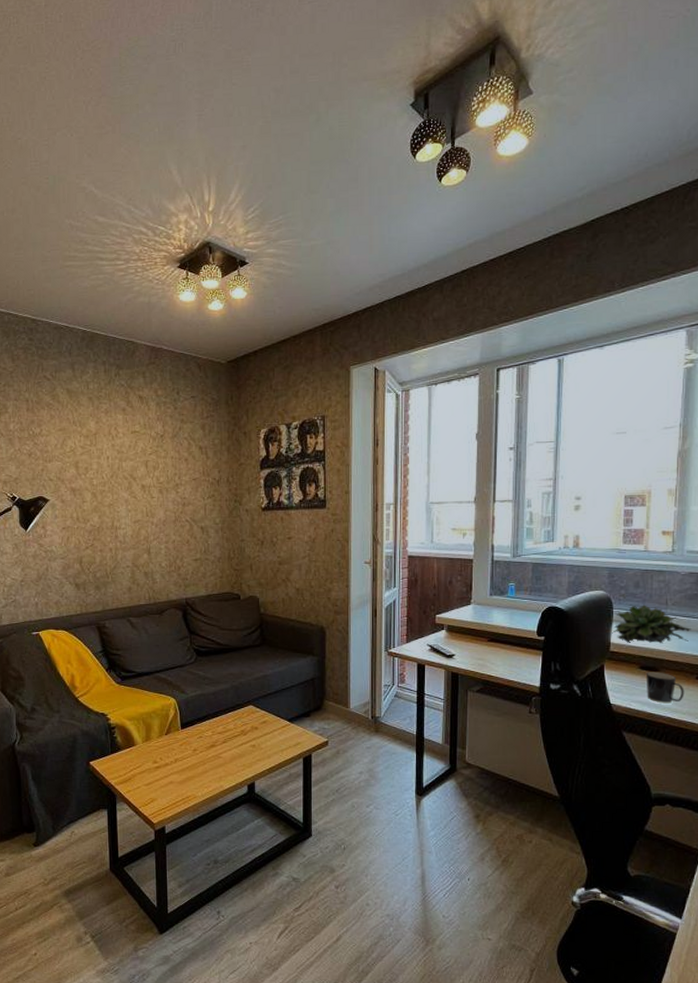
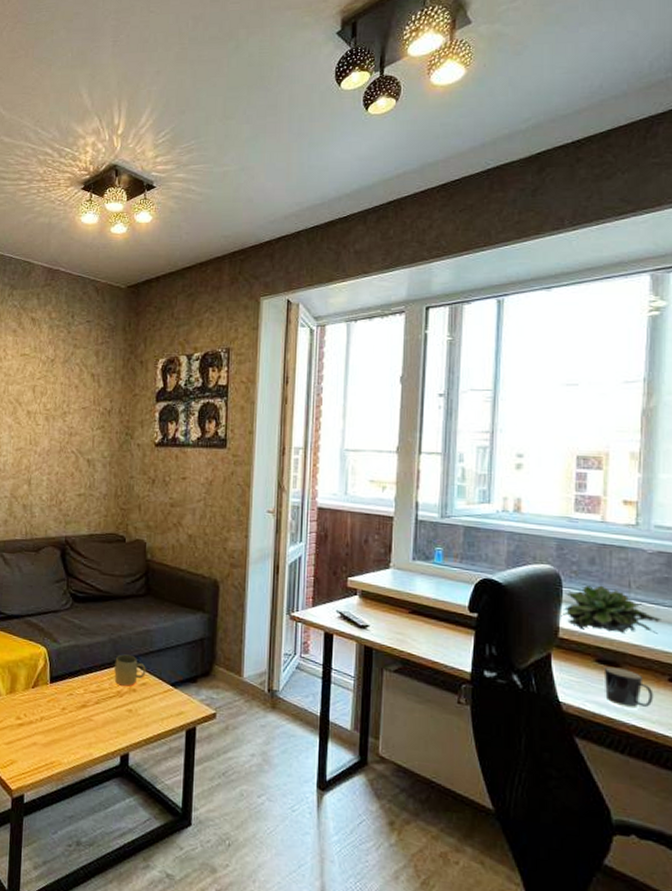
mug: none [238,698,265,725] -> present [114,654,146,687]

